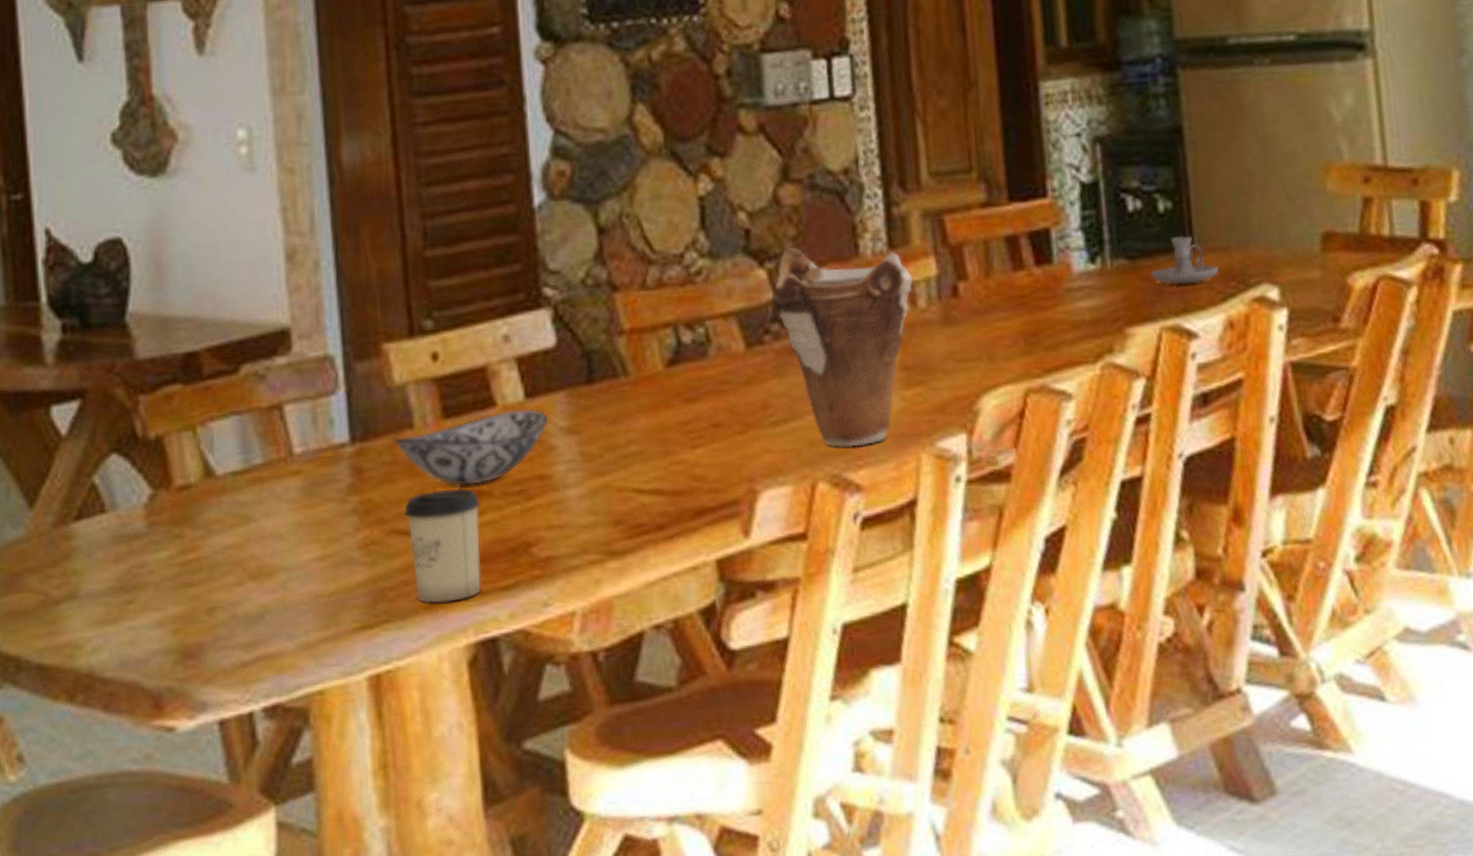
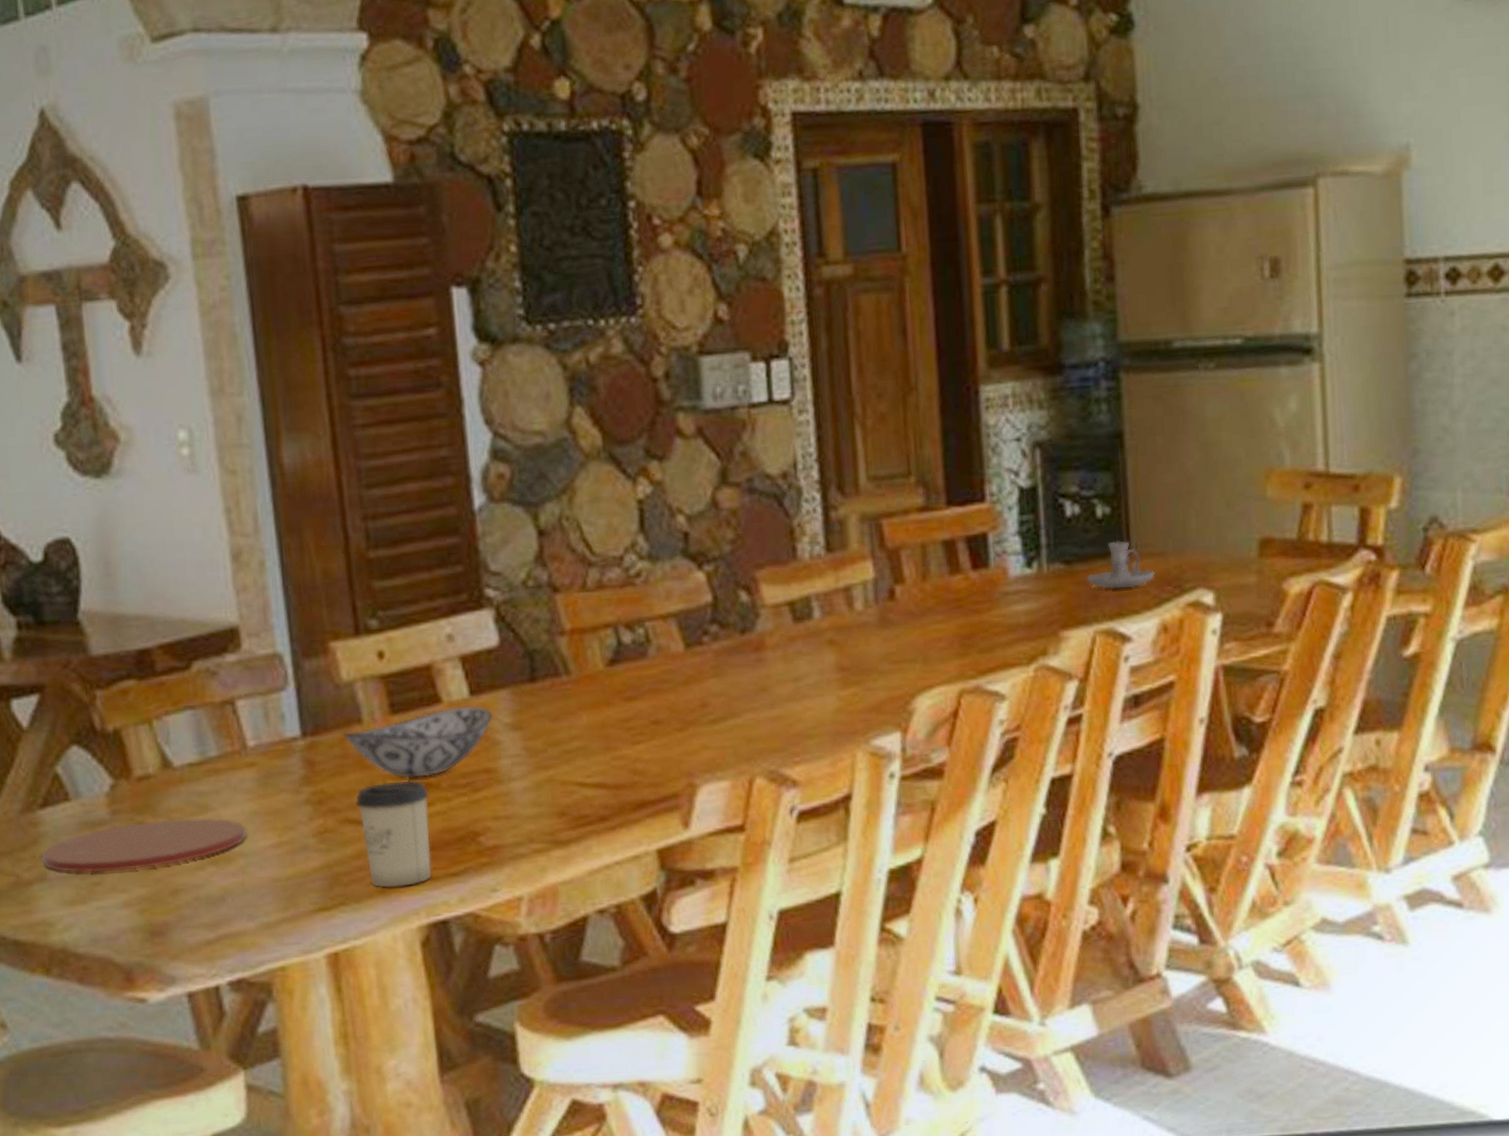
plate: none [72,530,289,590] -> present [41,818,246,873]
vase: present [771,246,913,448] -> none [709,549,850,745]

